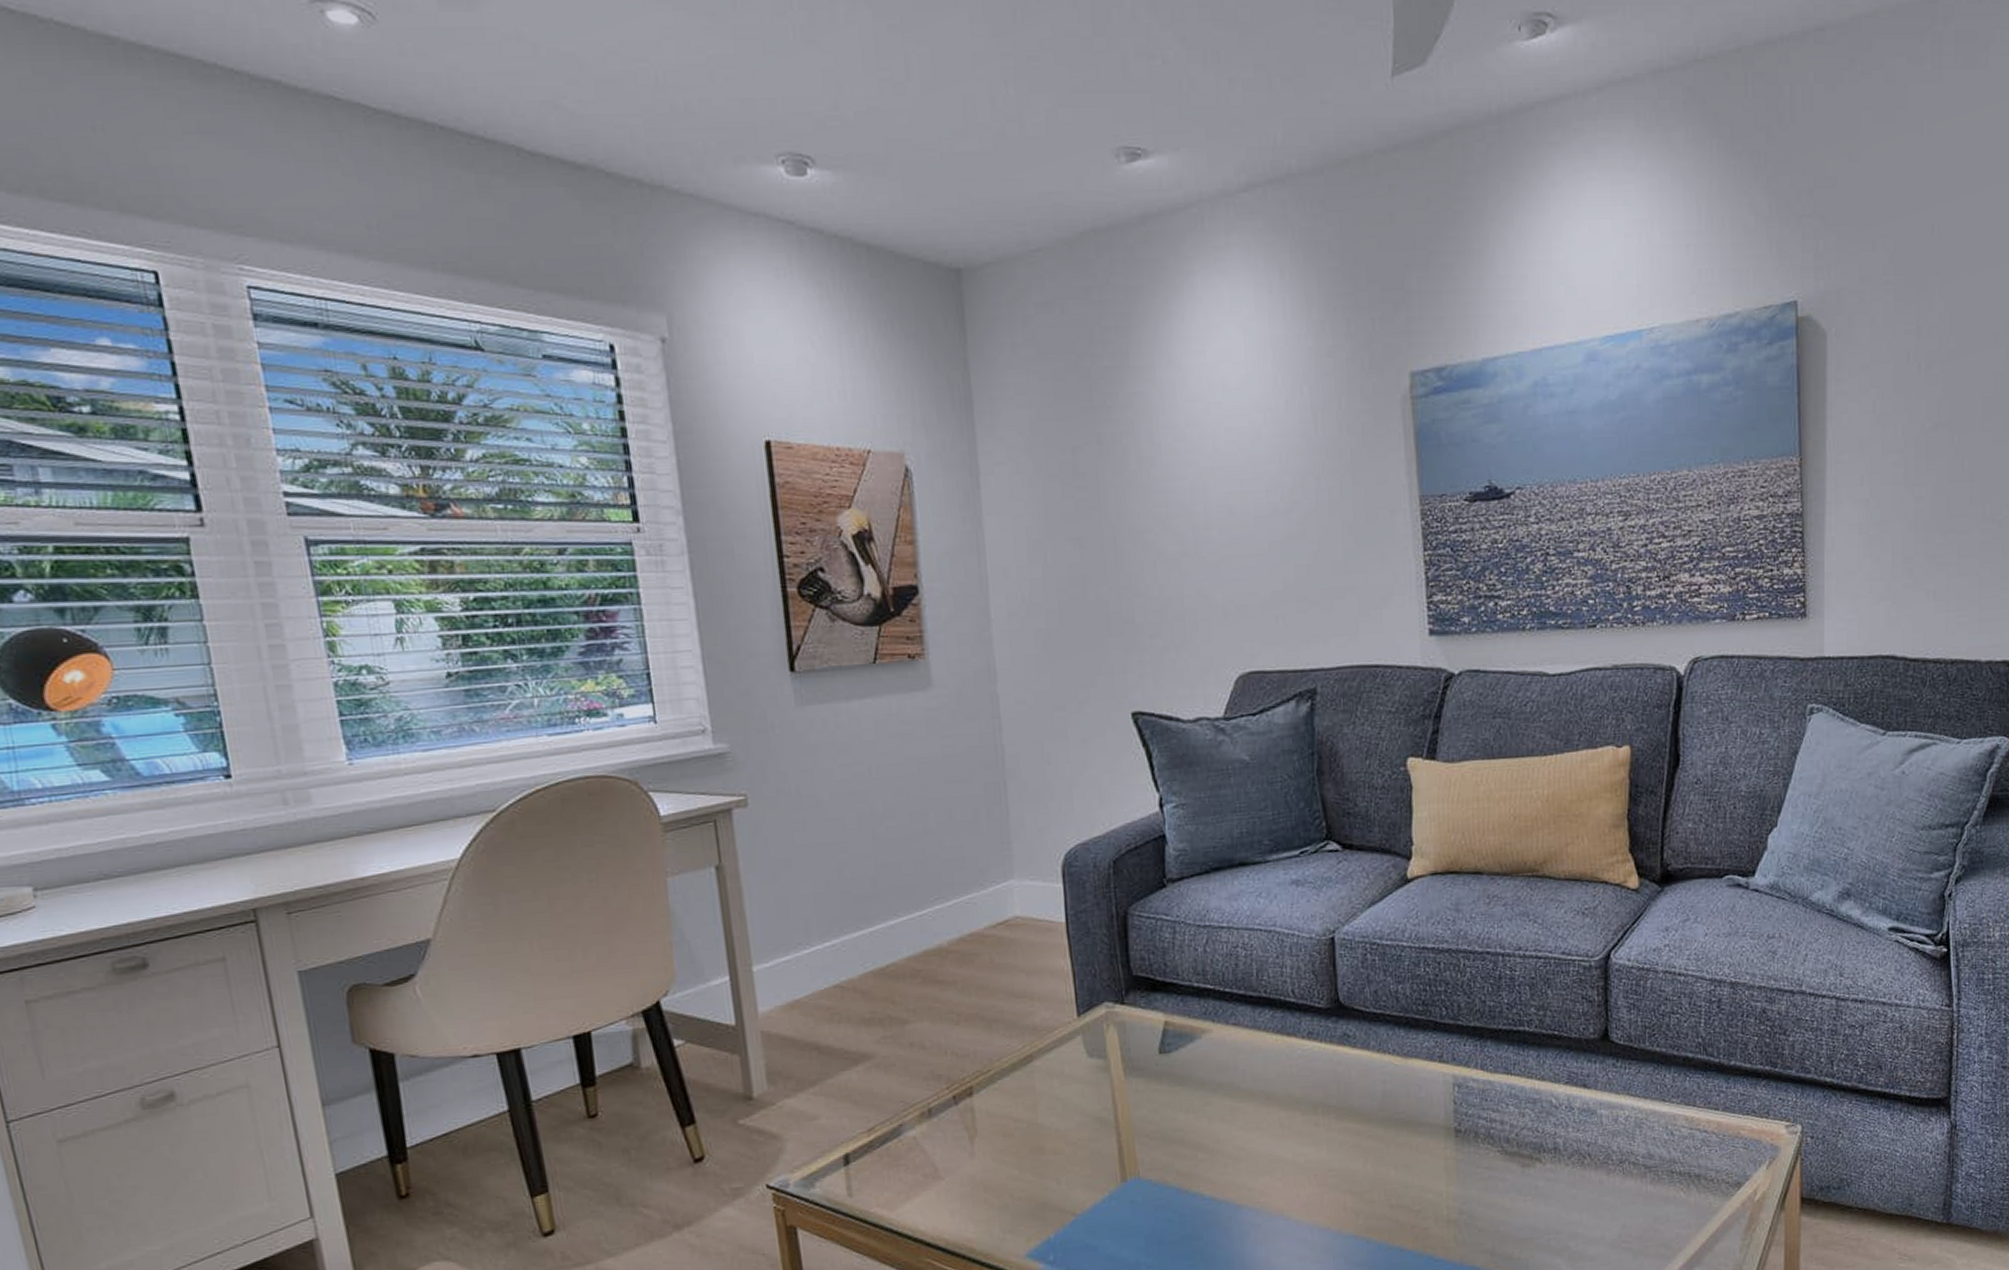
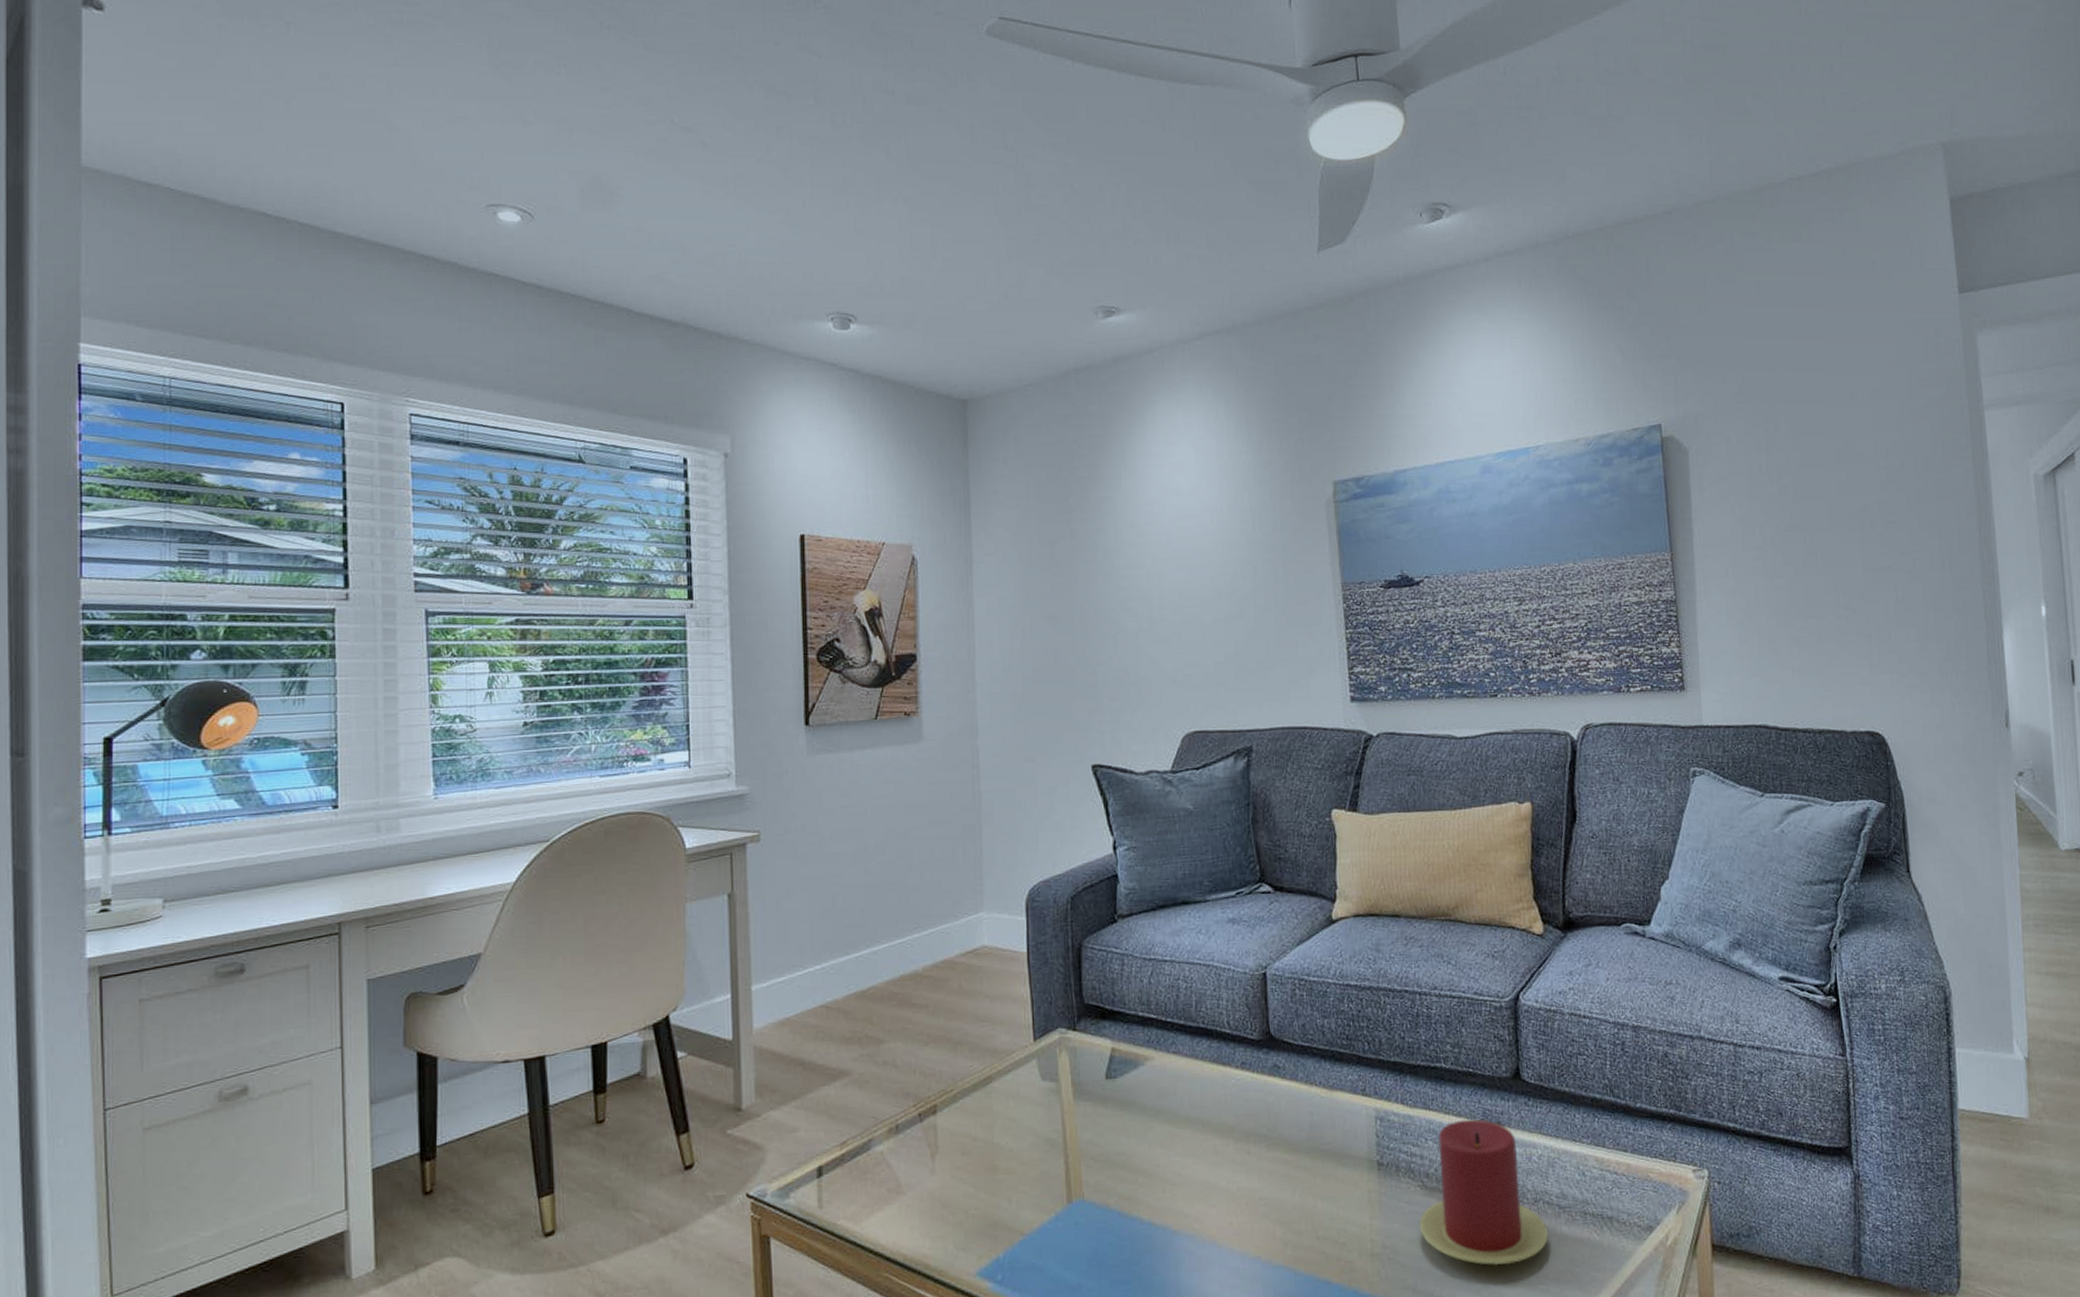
candle: none [1498,1082,1633,1227] -> present [1419,1119,1549,1266]

